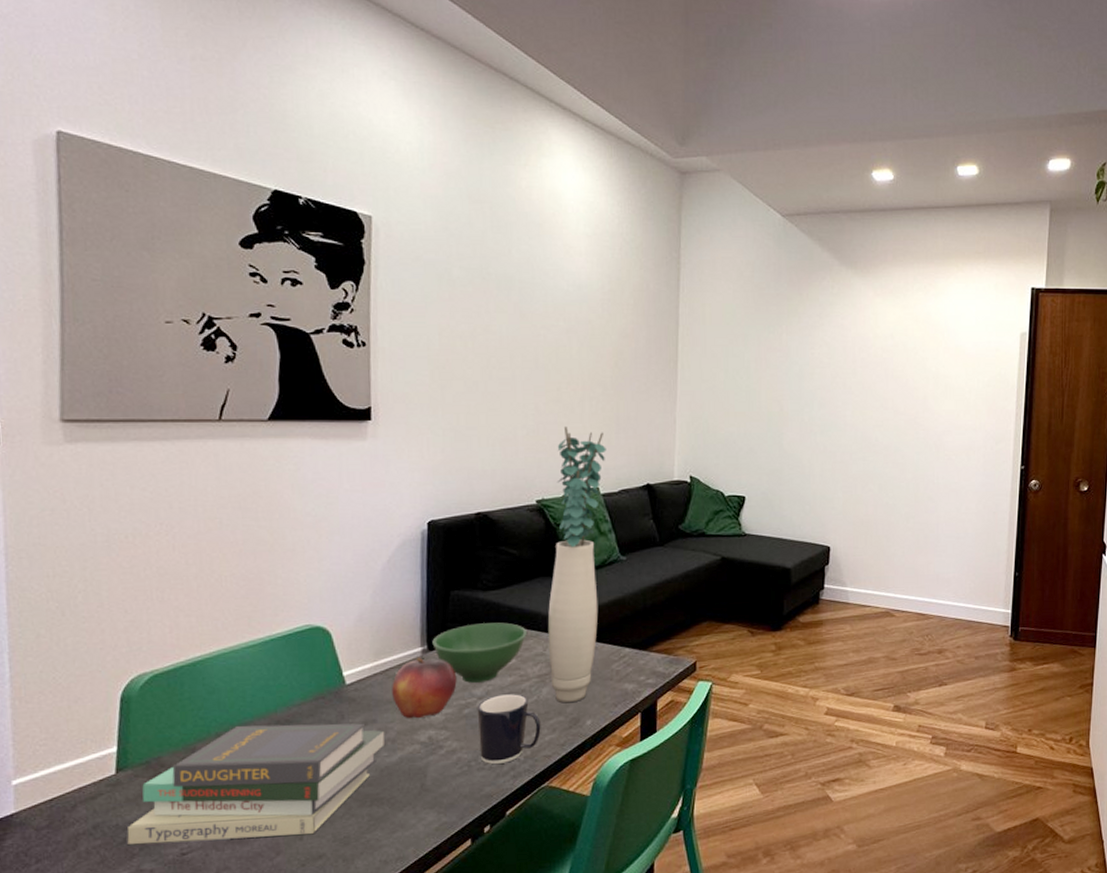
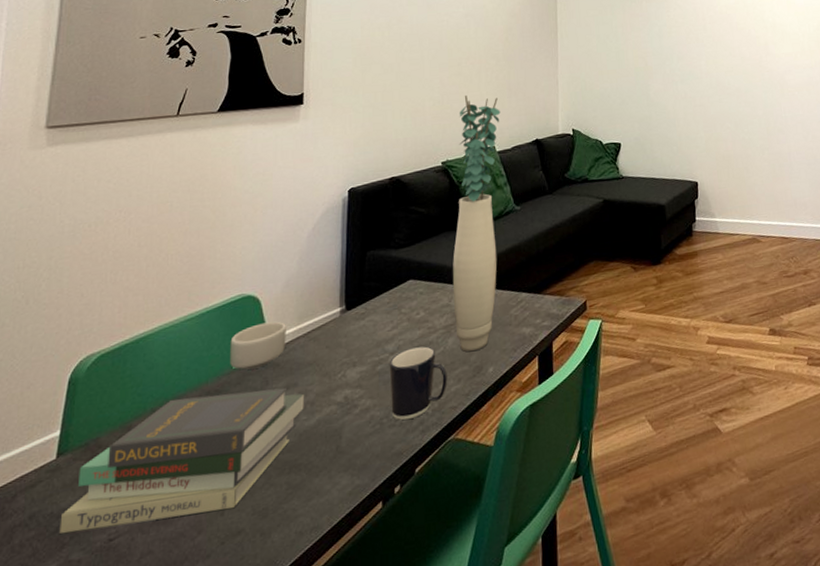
mug: none [299,656,362,702] -> present [230,321,286,370]
fruit: present [392,657,457,719] -> none [313,317,371,380]
bowl: present [432,622,528,683] -> none [350,277,435,339]

